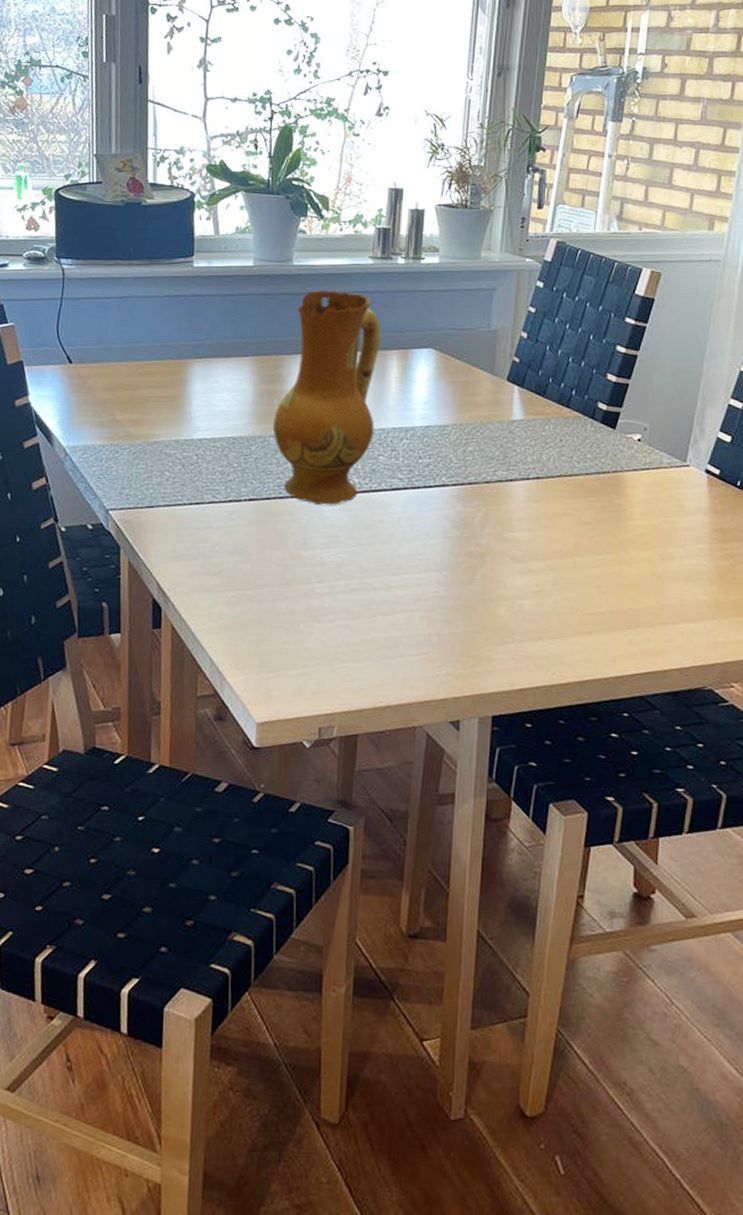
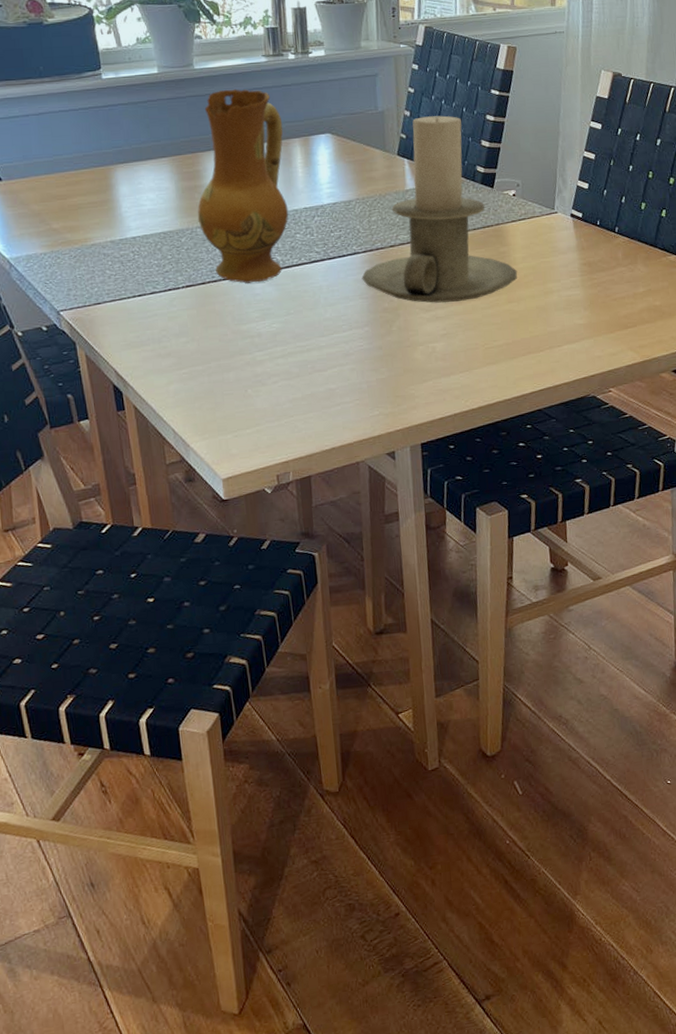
candle holder: none [447,340,633,555] -> present [361,115,518,303]

